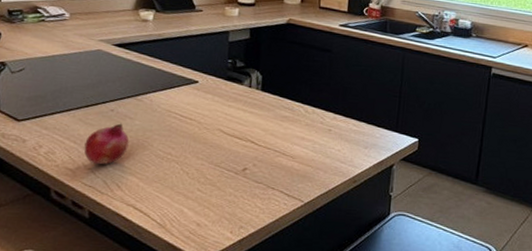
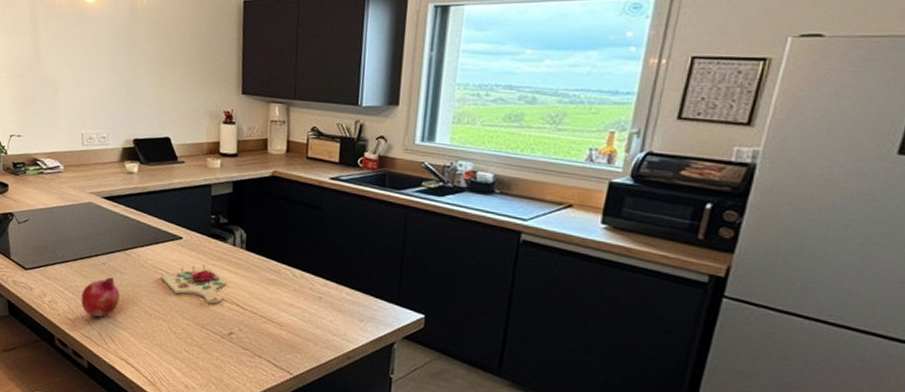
cutting board: none [174,106,243,143] -> present [161,265,227,304]

